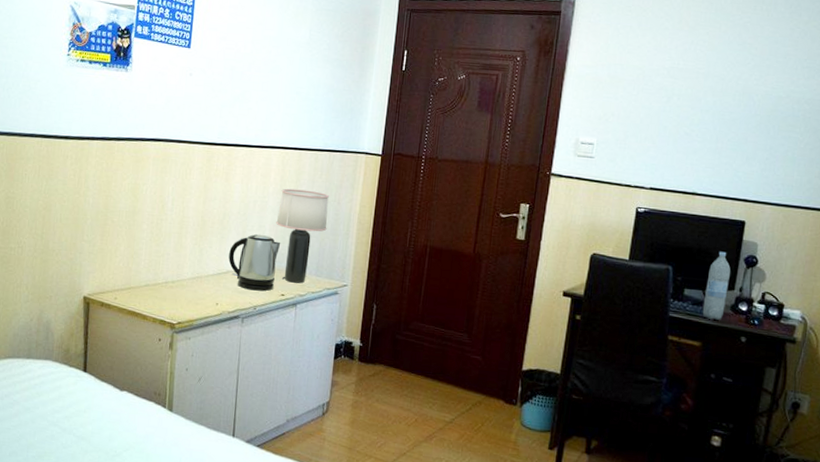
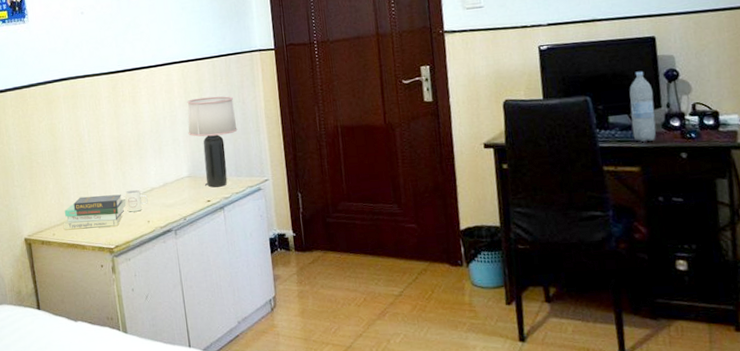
books: none [127,265,198,302] -> present [63,194,127,230]
mug: none [197,268,221,292] -> present [125,189,148,212]
kettle: present [228,234,281,291] -> none [150,147,199,202]

